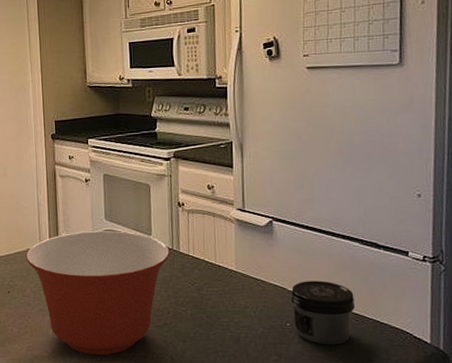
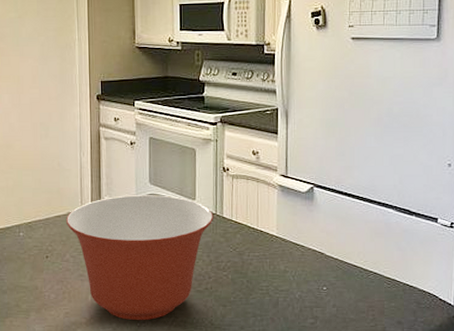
jar: present [290,280,356,345] -> none [328,246,388,308]

